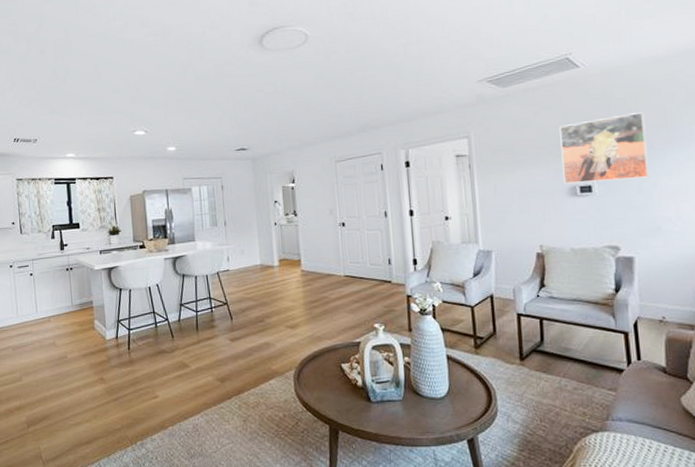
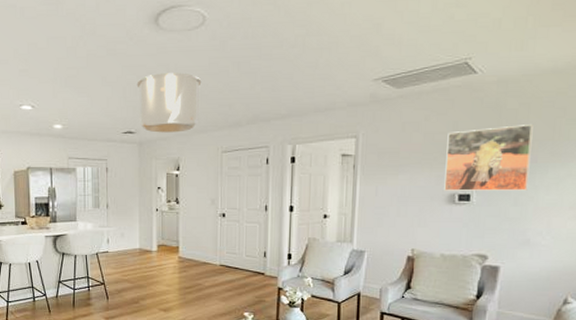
ceiling light: none [246,88,310,148] -> present [136,73,202,133]

